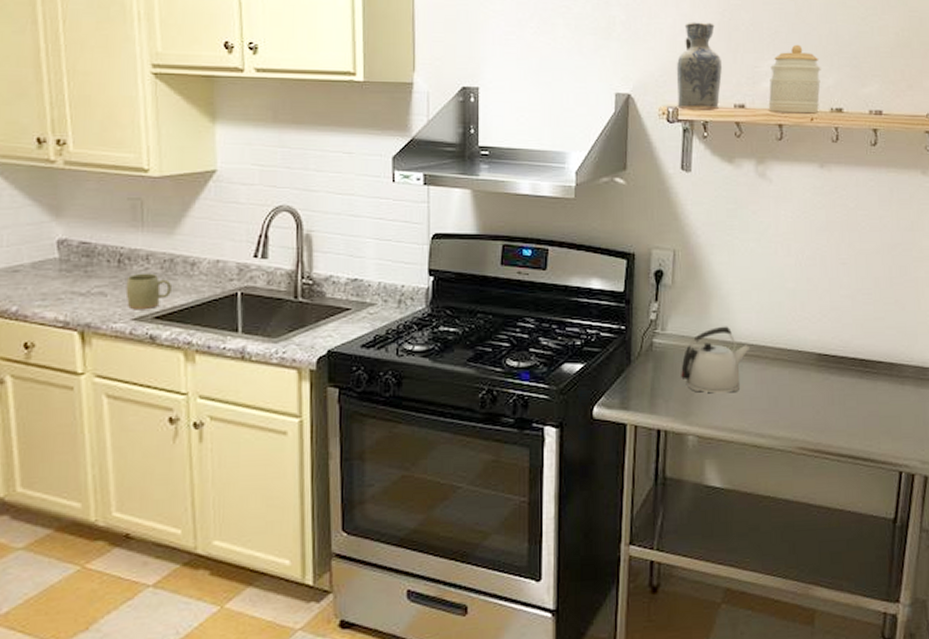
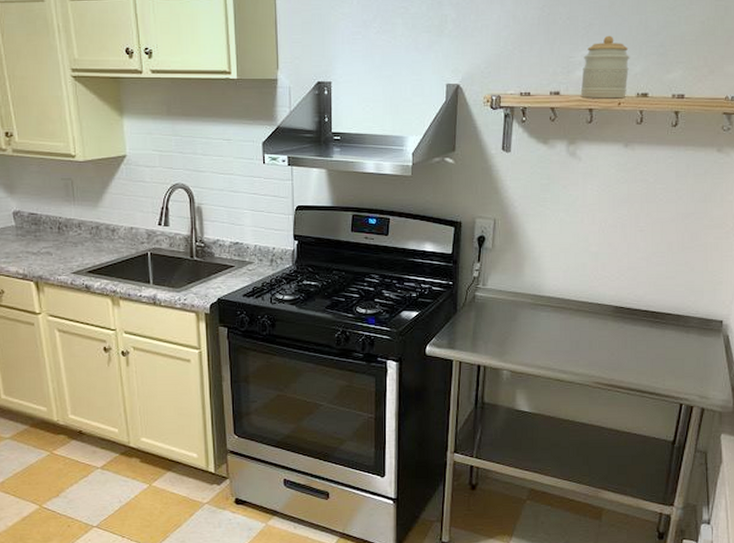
mug: present [125,273,171,309] -> none [65,237,99,265]
ceramic jug: present [676,22,722,110] -> none [499,17,540,97]
kettle: present [681,326,751,394] -> none [498,282,557,337]

